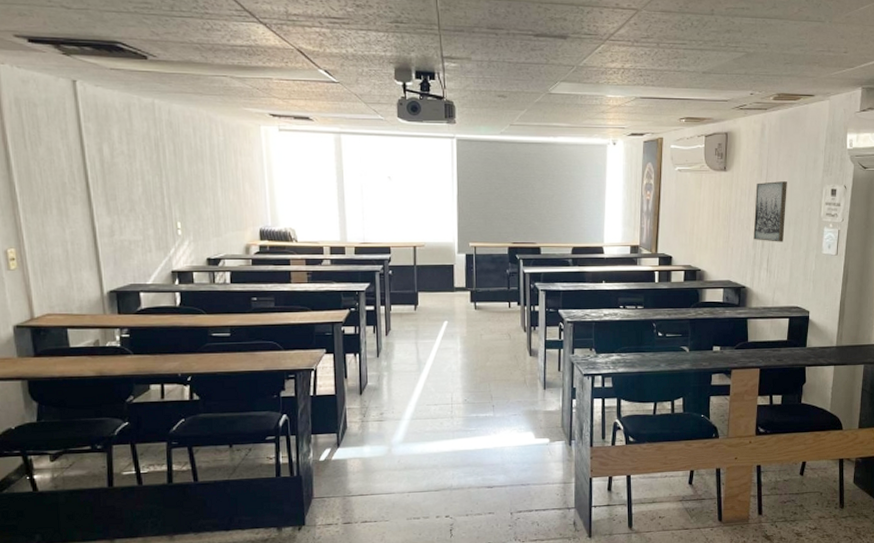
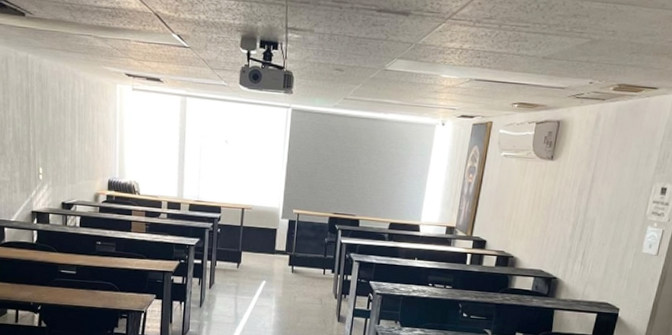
wall art: present [753,181,787,242] -> none [571,174,616,237]

